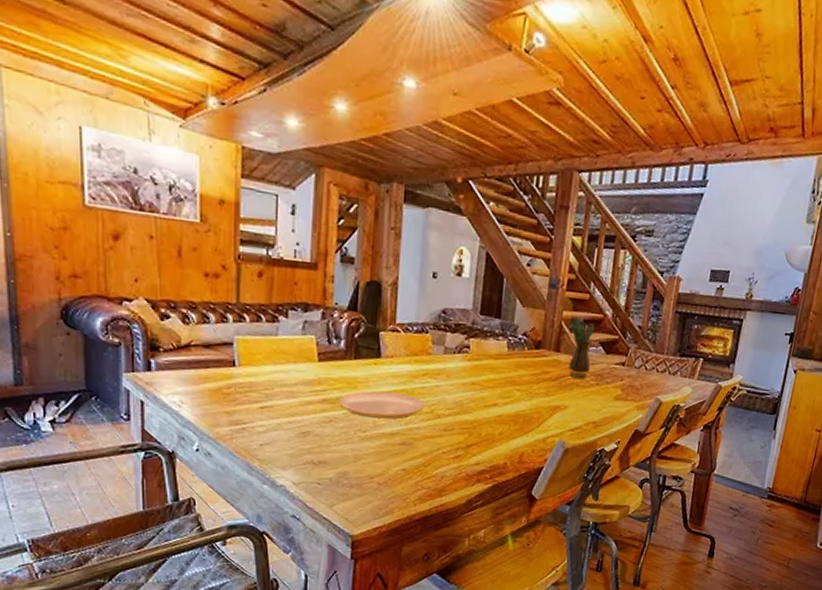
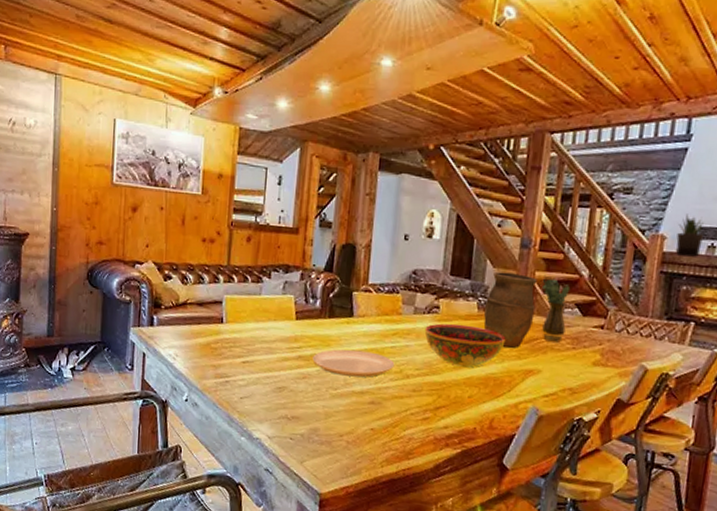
bowl: none [455,363,535,406] -> present [424,323,506,368]
vase: none [513,311,565,386] -> present [483,271,538,348]
planter: none [689,257,714,298] -> present [676,214,704,257]

